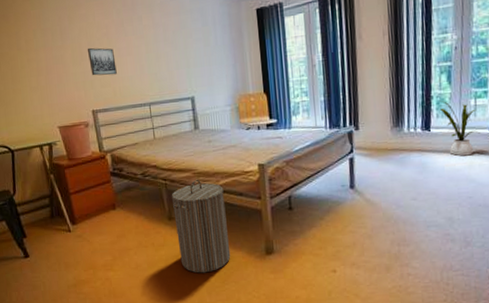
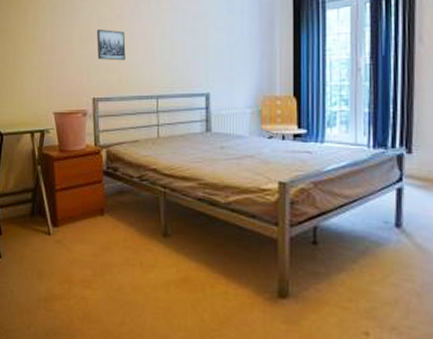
laundry hamper: present [171,179,231,273] -> none [169,191,234,310]

